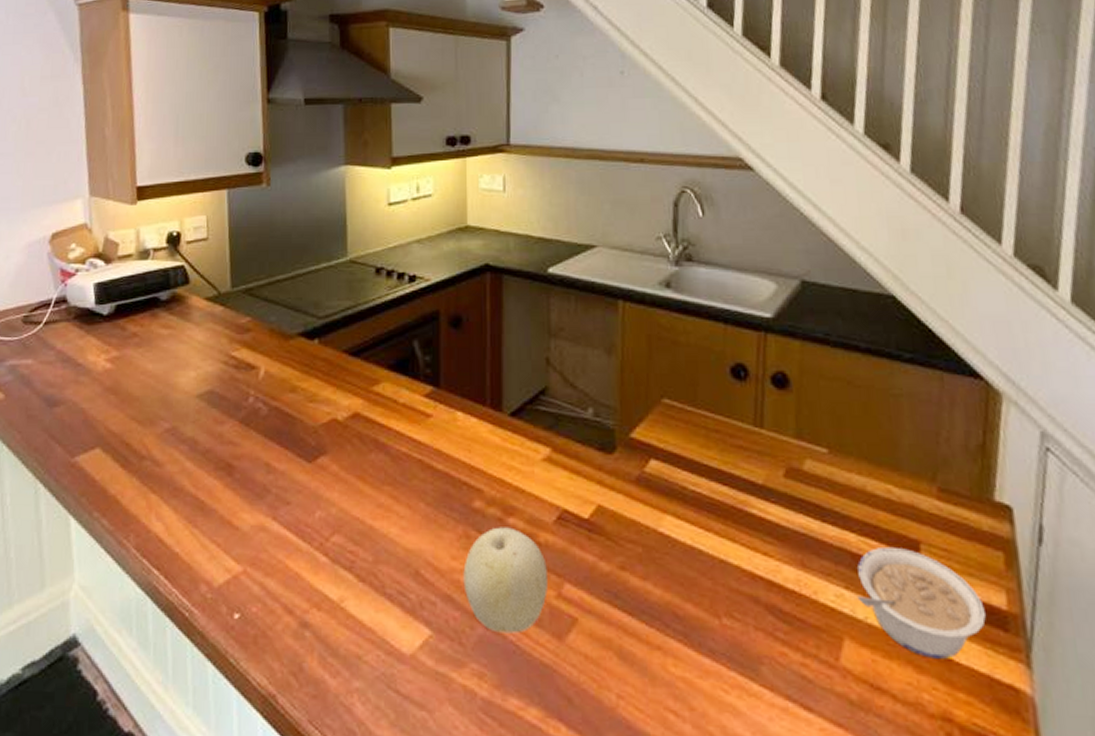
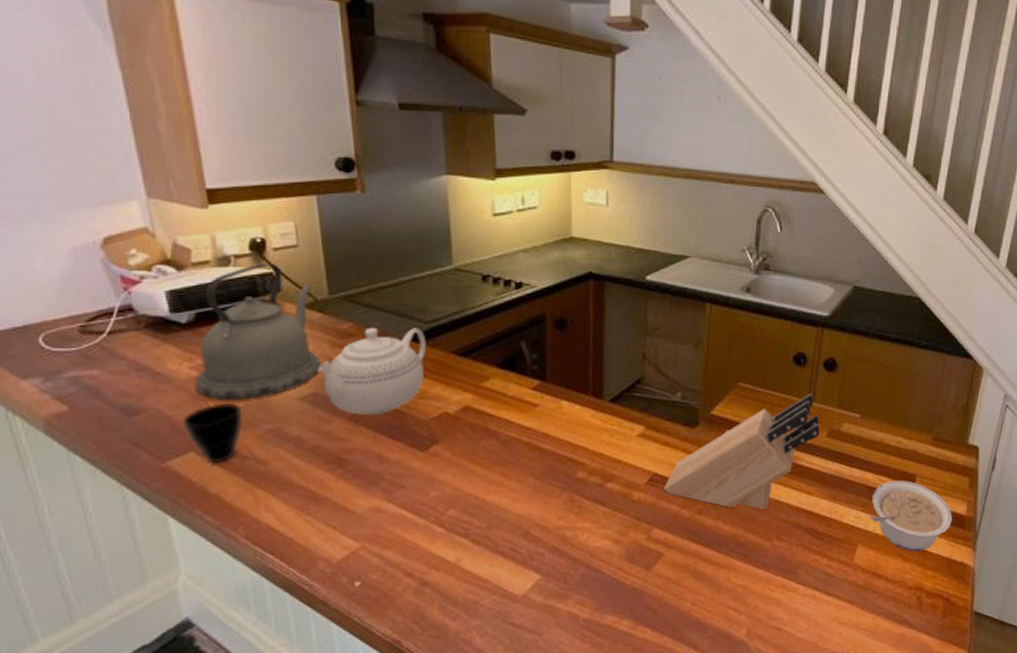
cup: none [93,397,145,463] -> present [182,402,244,464]
kettle: none [108,255,220,396] -> present [195,262,322,401]
teapot: none [216,322,318,419] -> present [318,327,426,416]
fruit: present [463,527,548,634] -> none [568,490,639,571]
knife block: none [577,416,774,573] -> present [664,393,820,510]

